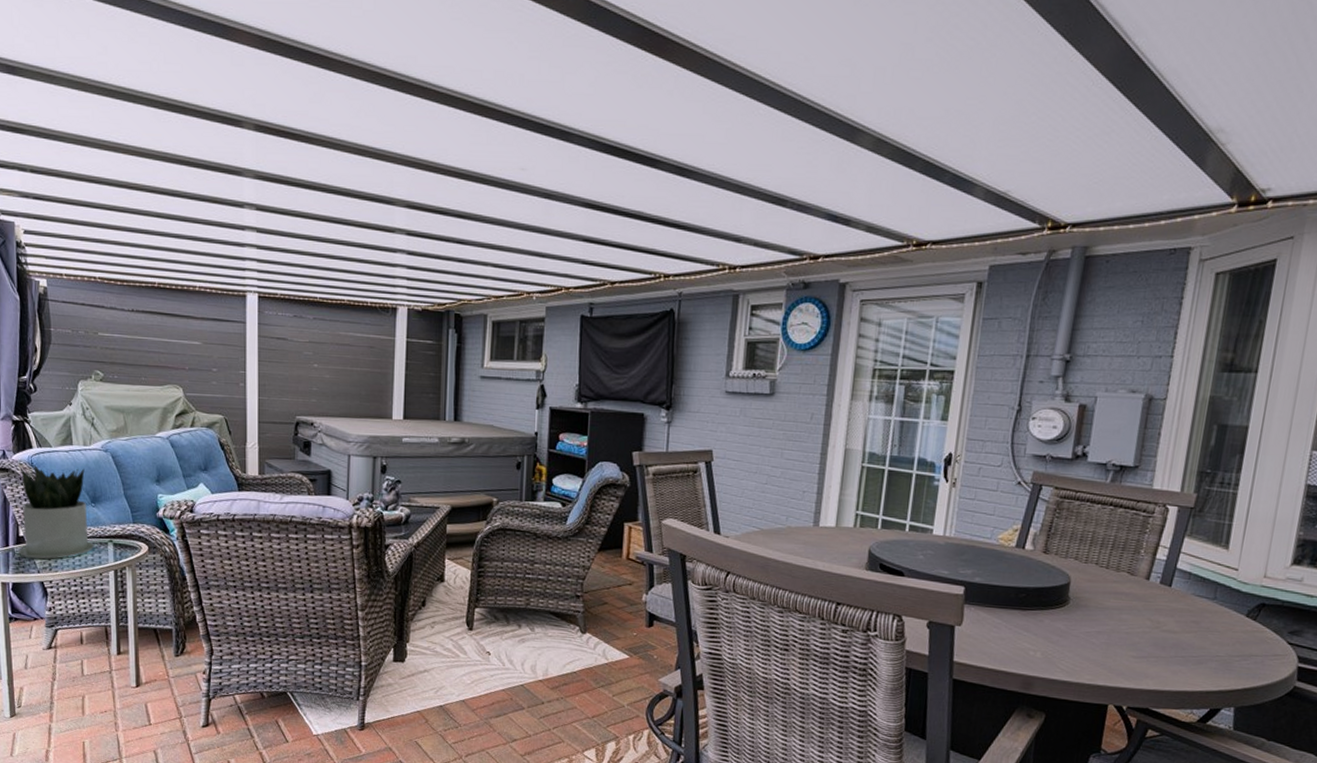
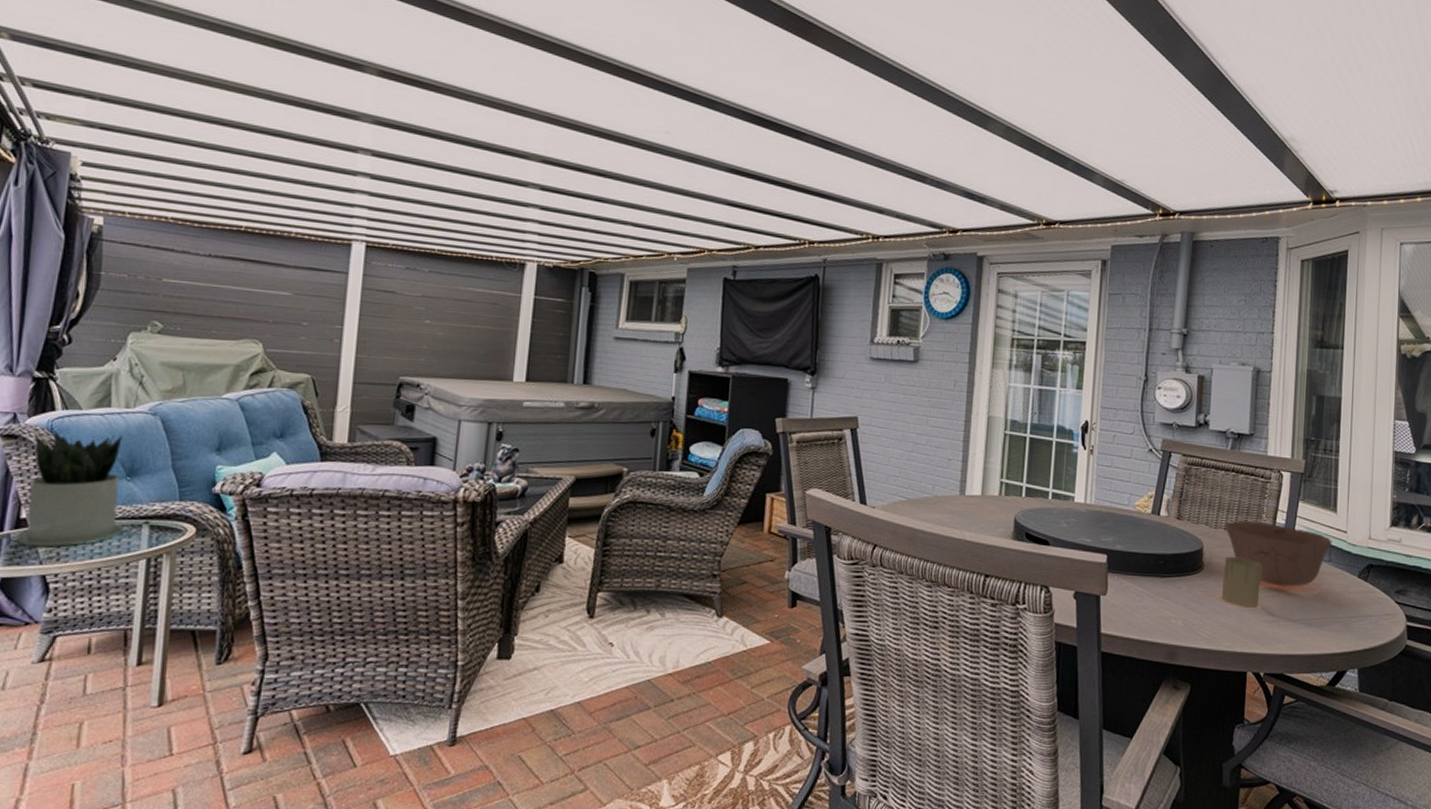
candle: none [1086,591,1136,644] -> present [1221,556,1263,609]
bowl: none [1095,556,1220,624] -> present [1223,521,1332,587]

